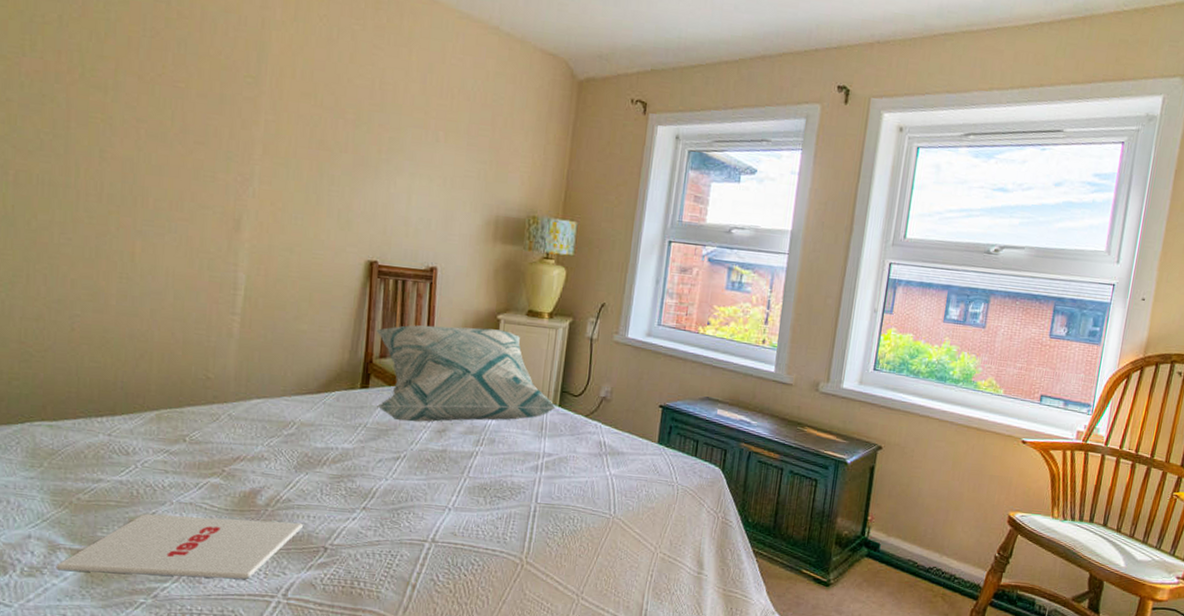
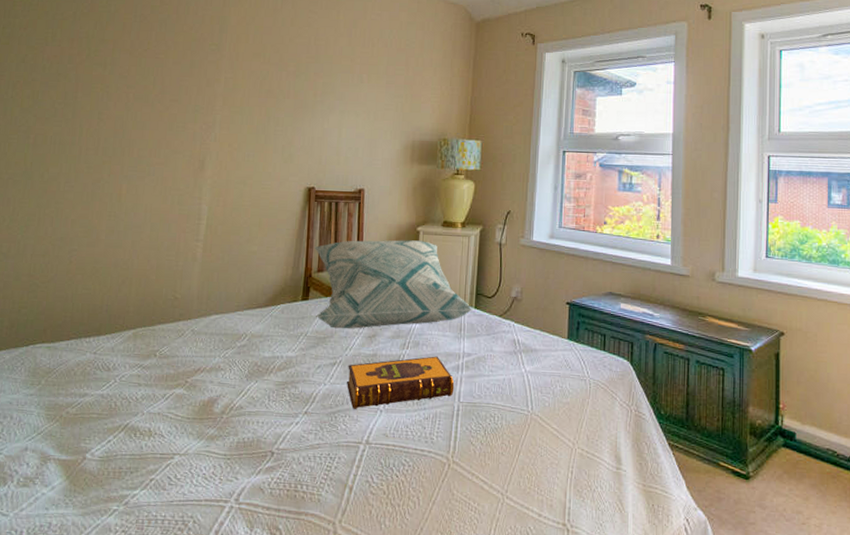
magazine: present [56,513,303,579] -> none [46,424,253,485]
hardback book: none [411,454,532,506] -> present [347,356,455,409]

